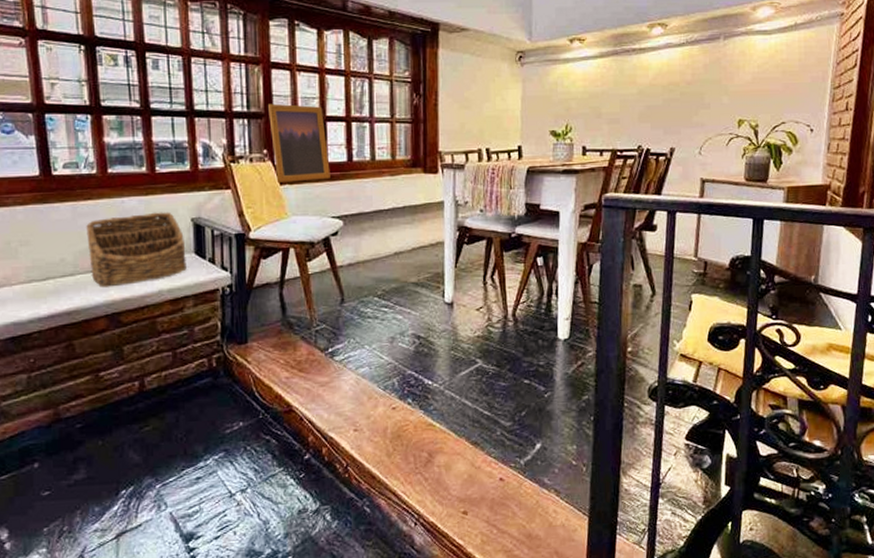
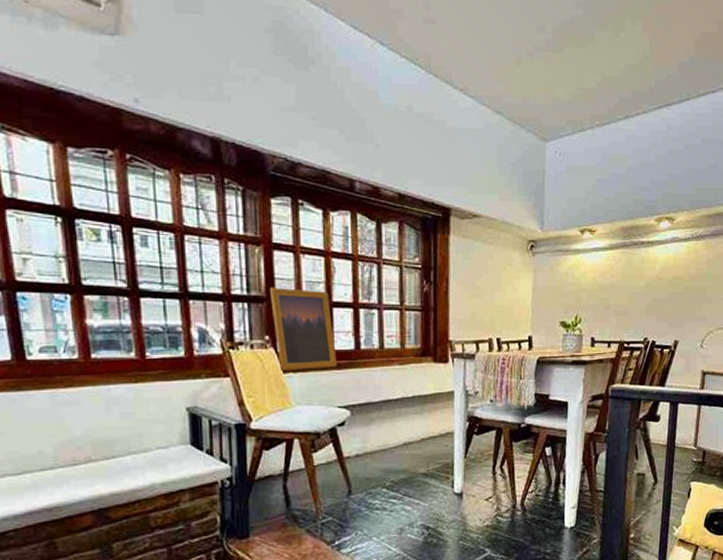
basket: present [86,212,187,286] -> none [67,400,182,480]

